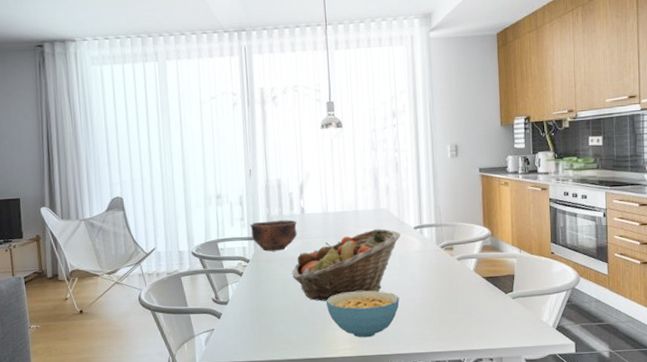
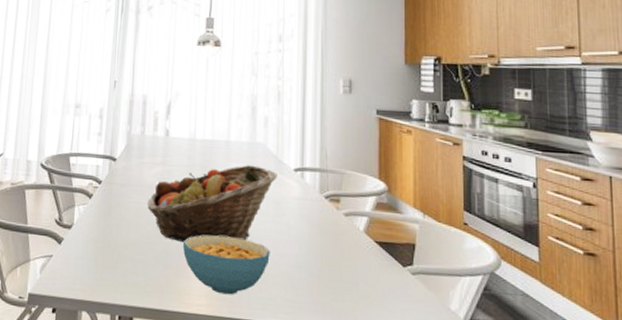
bowl: present [250,220,297,252] -> none [107,139,159,175]

